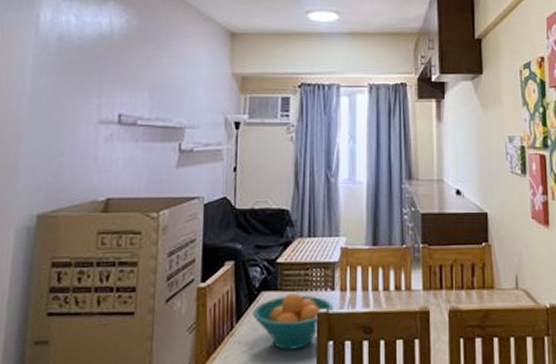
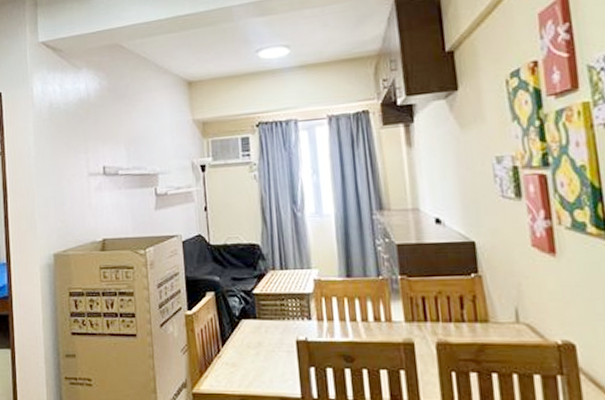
fruit bowl: present [252,291,334,350] -> none [235,320,313,373]

